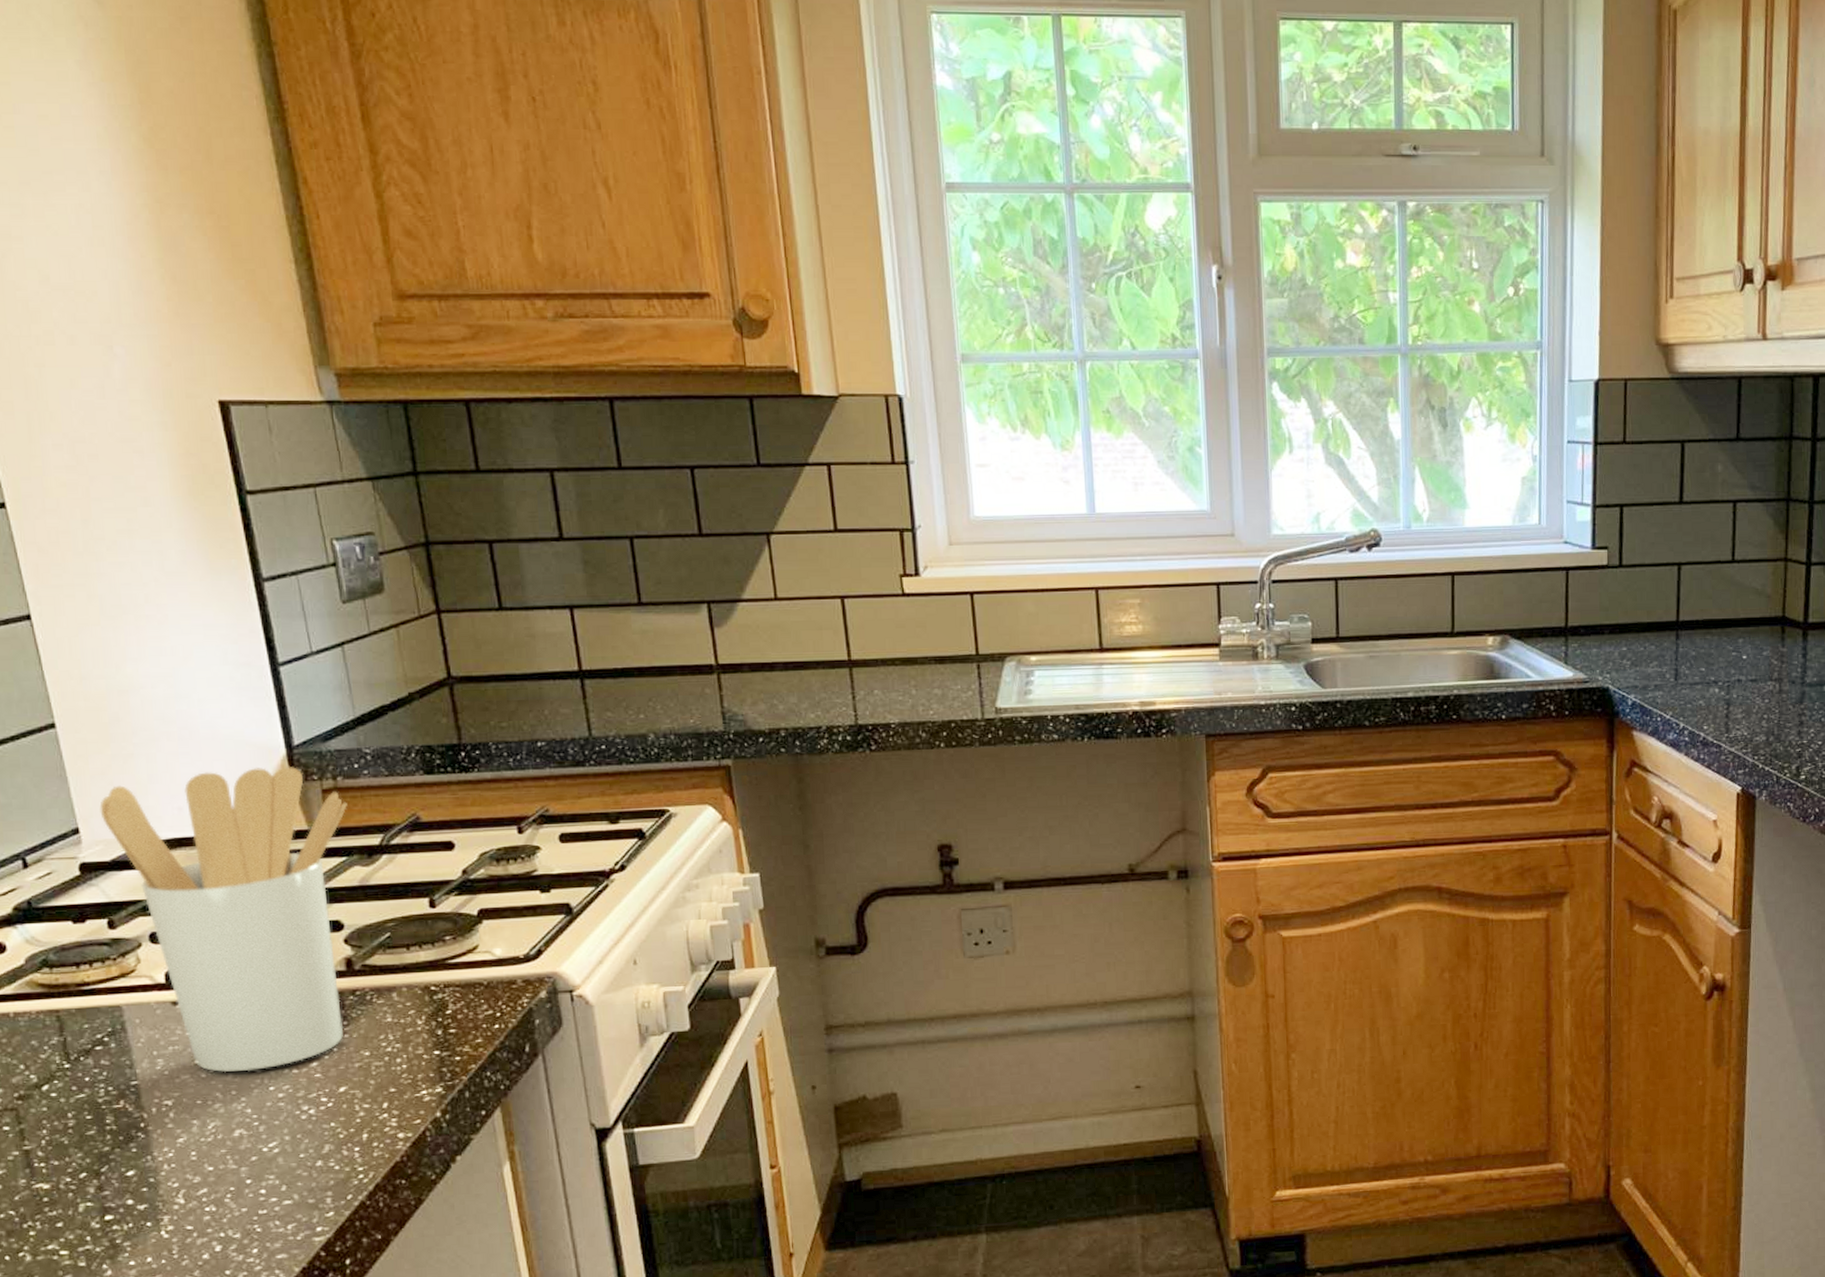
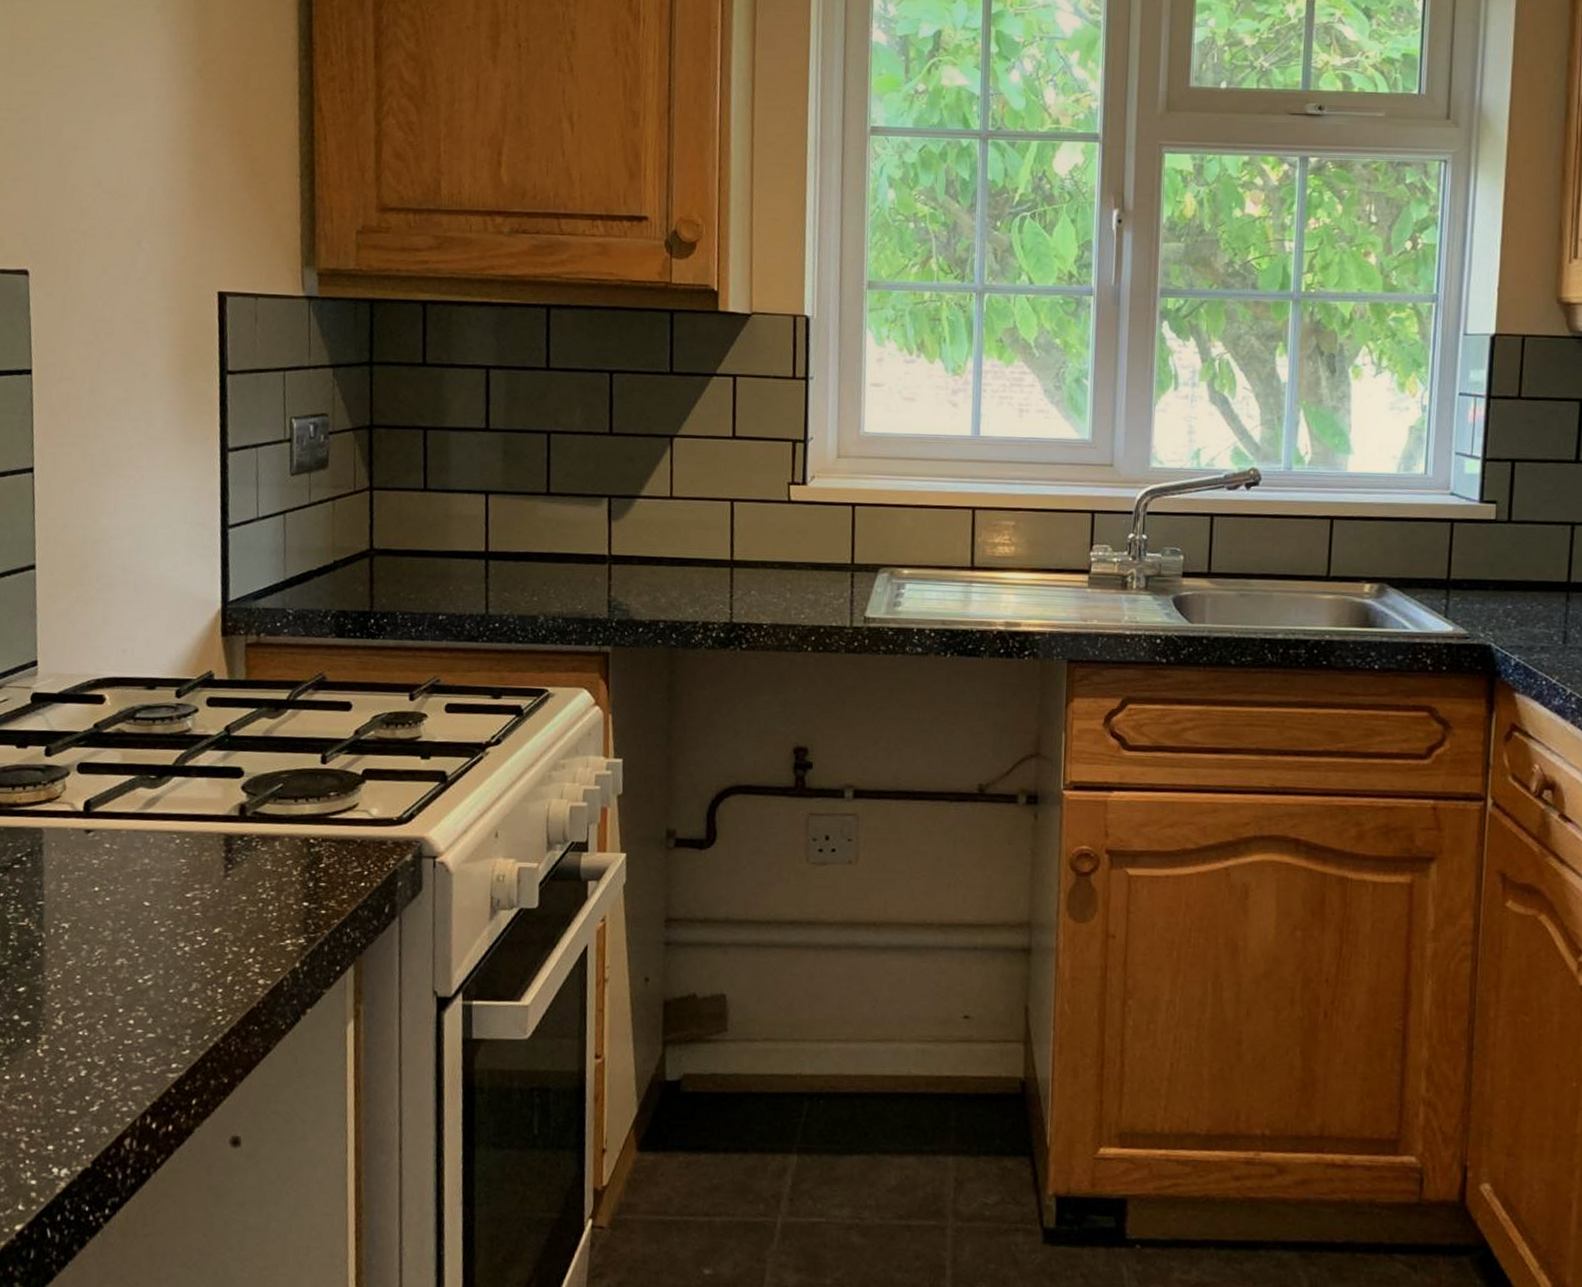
utensil holder: present [99,766,347,1073] -> none [57,619,265,904]

